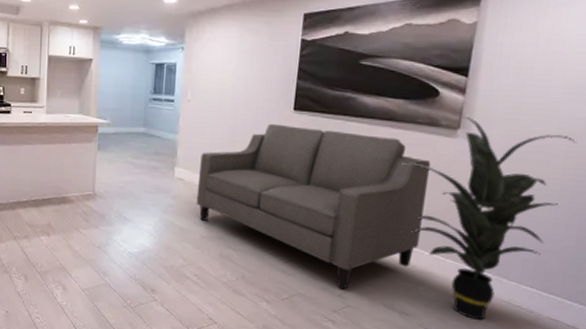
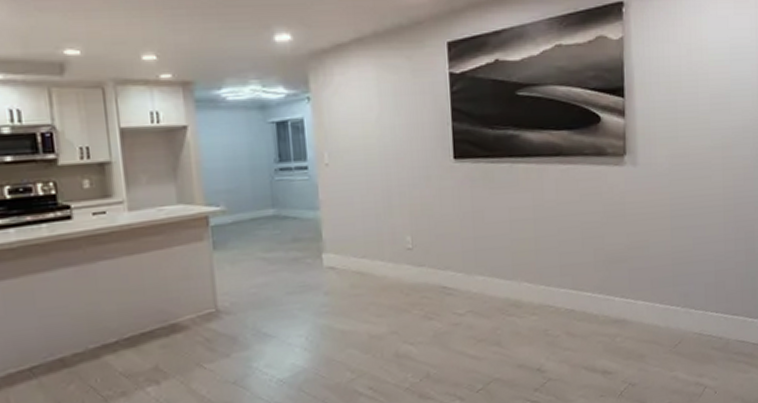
sofa: present [196,123,431,289] -> none [353,175,608,362]
indoor plant: present [401,117,576,320] -> none [577,141,728,361]

